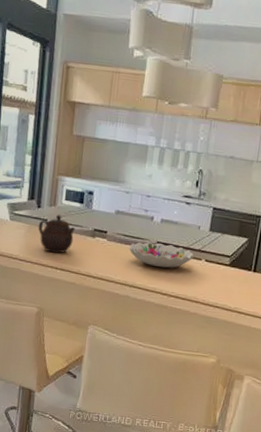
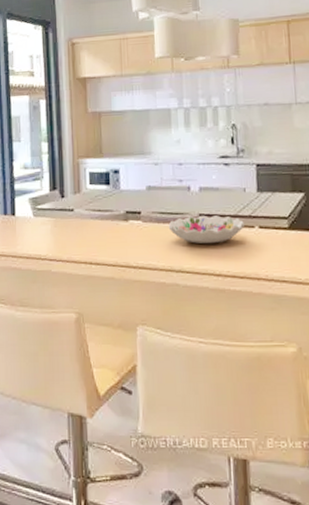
teapot: present [38,214,76,254] -> none [64,201,106,246]

